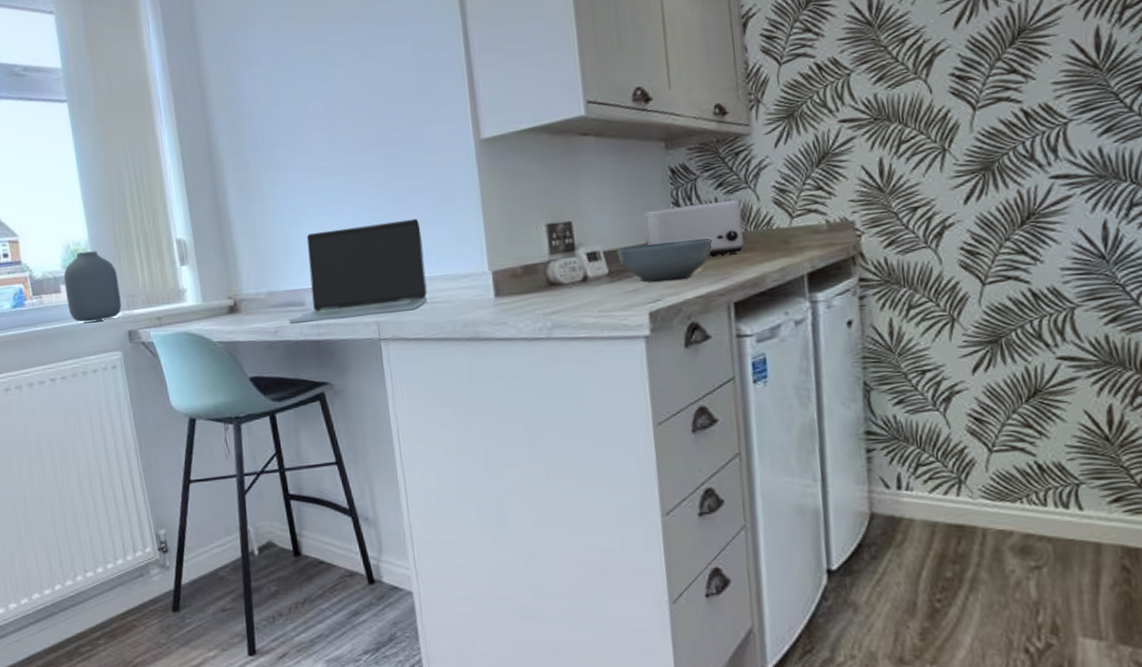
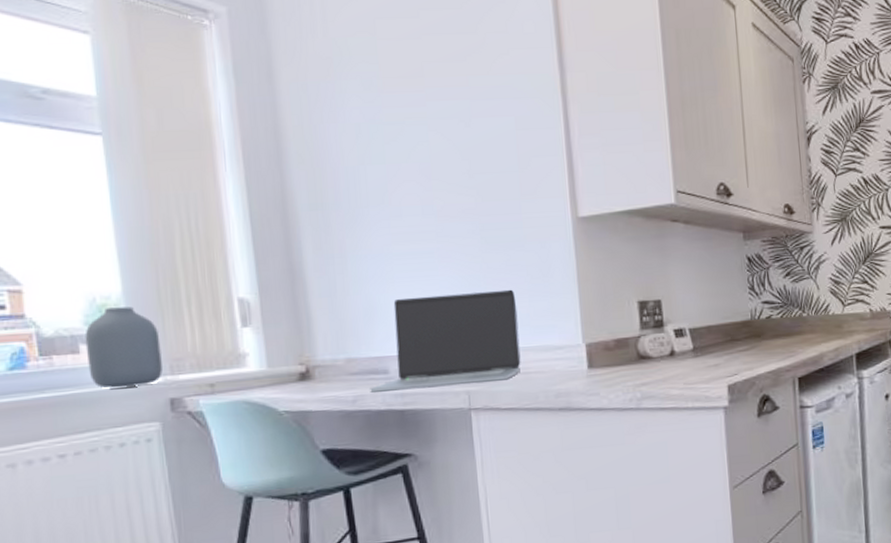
bowl: present [616,238,713,281] -> none [700,320,781,357]
toaster: present [644,199,744,256] -> none [725,287,806,336]

